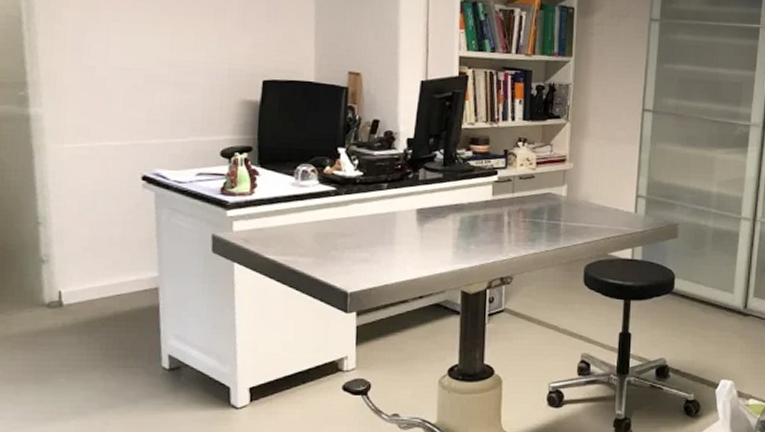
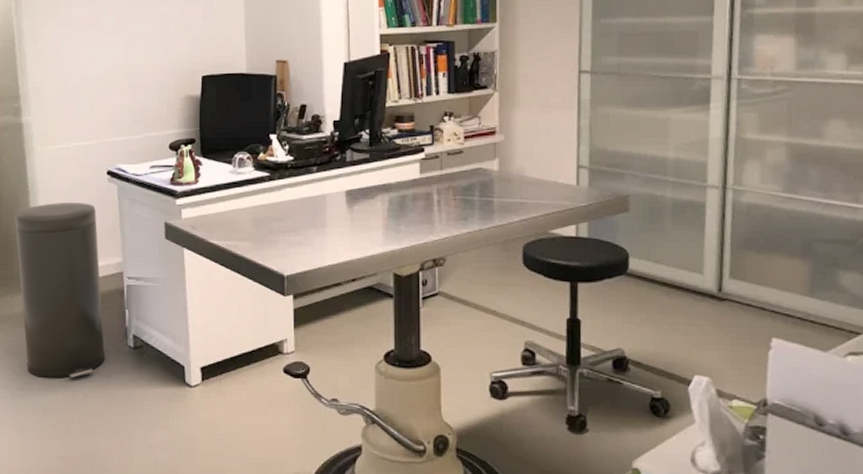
pedal bin: none [15,209,133,407] -> present [14,203,106,379]

